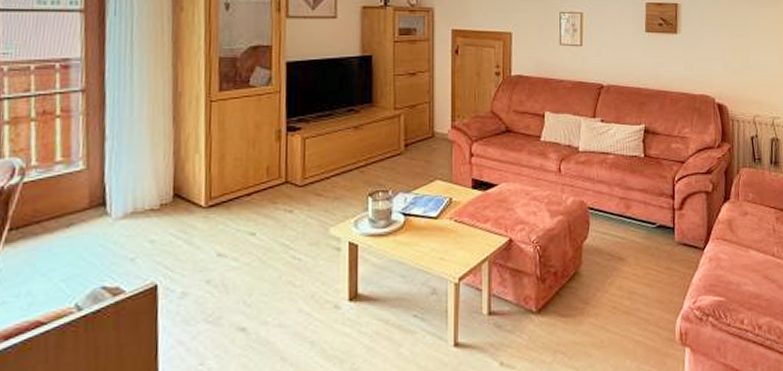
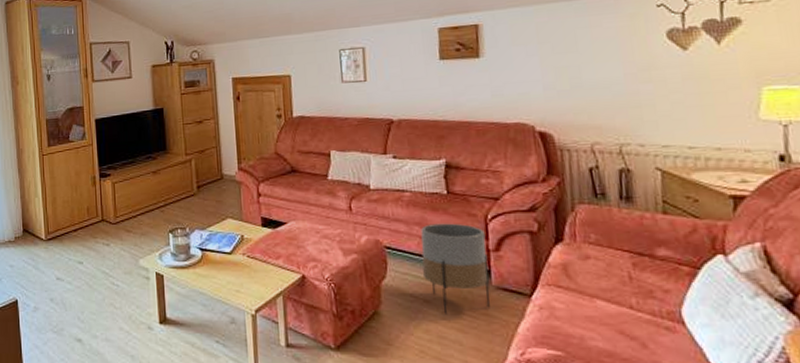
planter: none [619,184,673,272] -> present [421,223,490,316]

